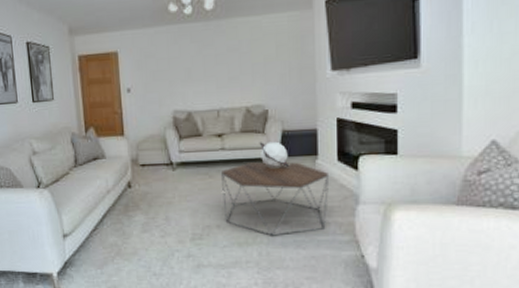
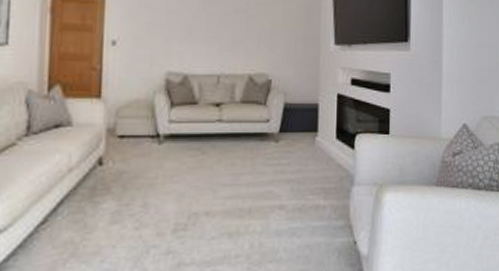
coffee table: present [220,162,330,236] -> none [214,137,328,224]
decorative sphere: present [259,141,290,168] -> none [259,115,290,145]

